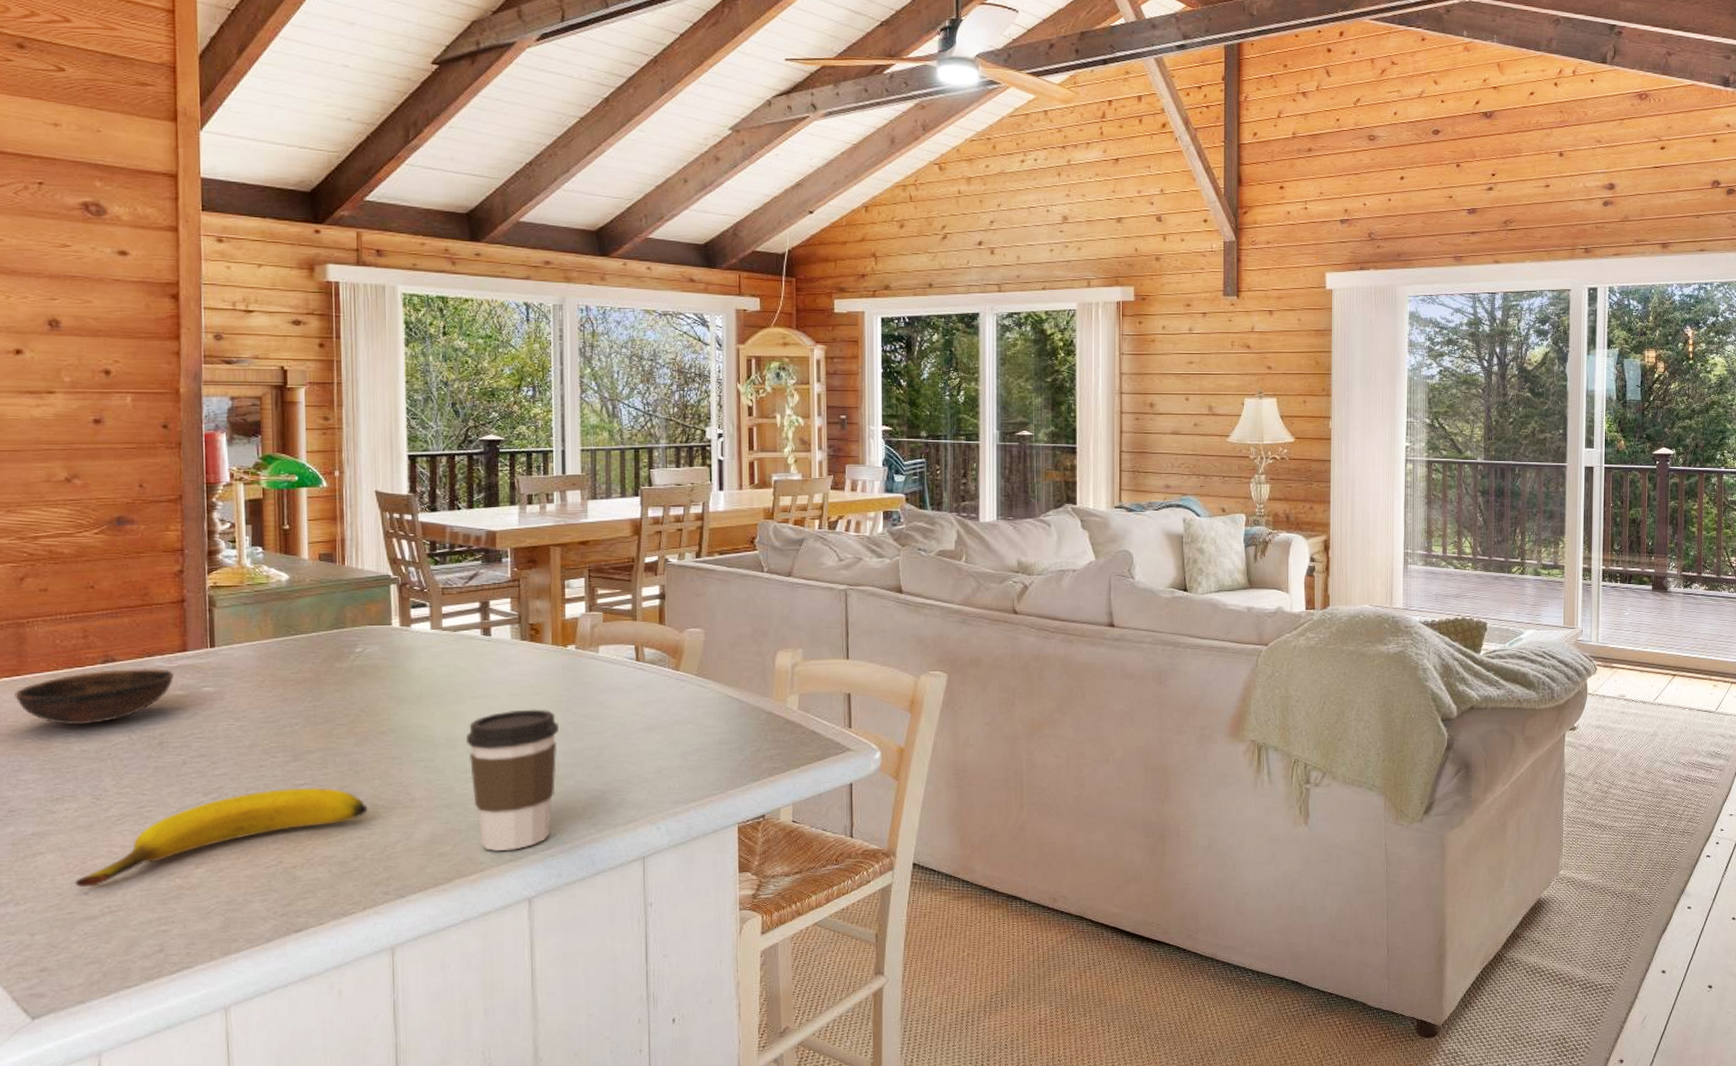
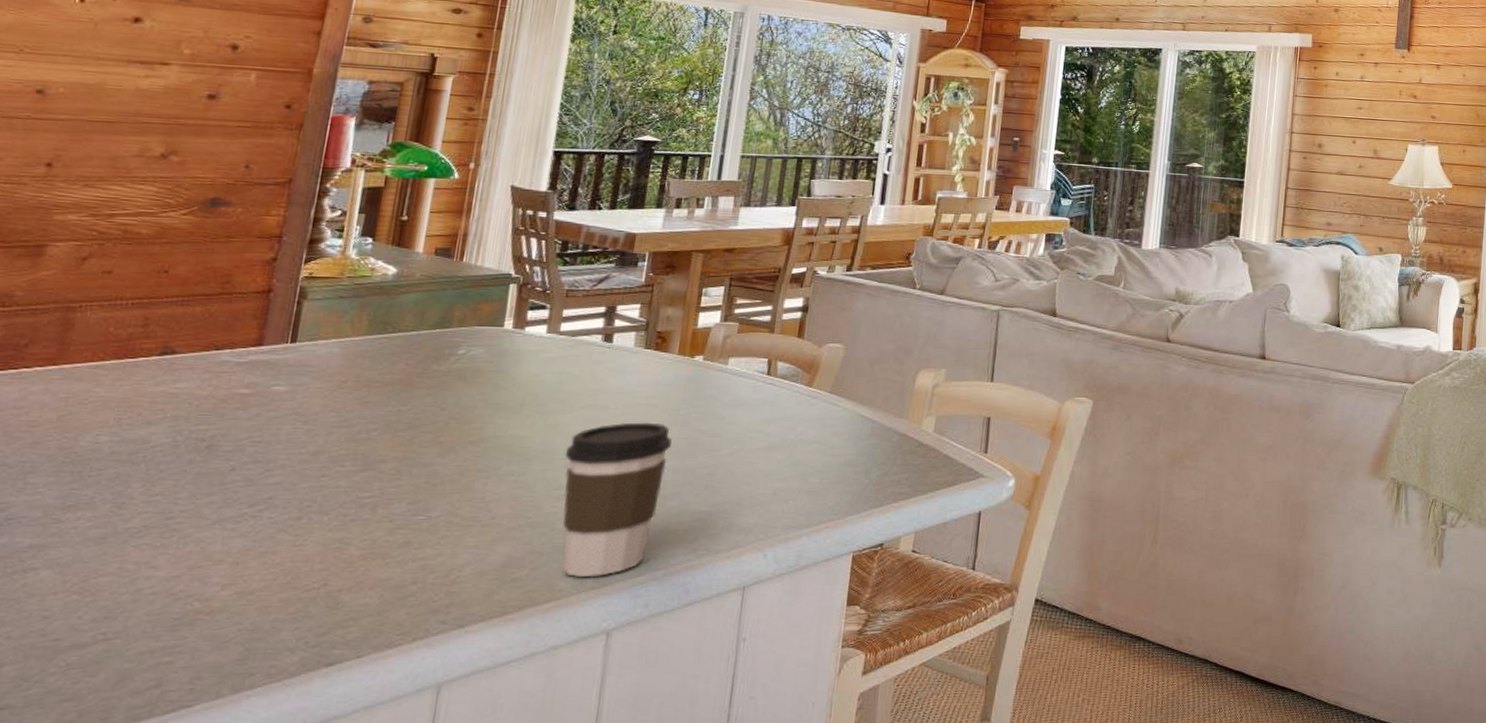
bowl: present [14,668,174,725] -> none [44,362,242,424]
banana: present [74,787,368,888] -> none [67,500,440,611]

